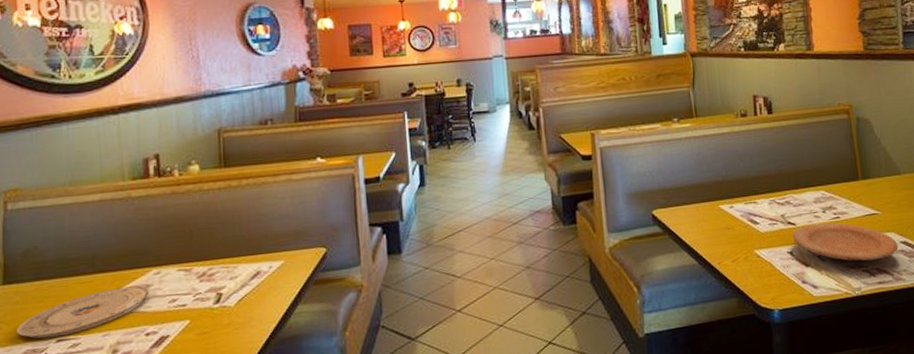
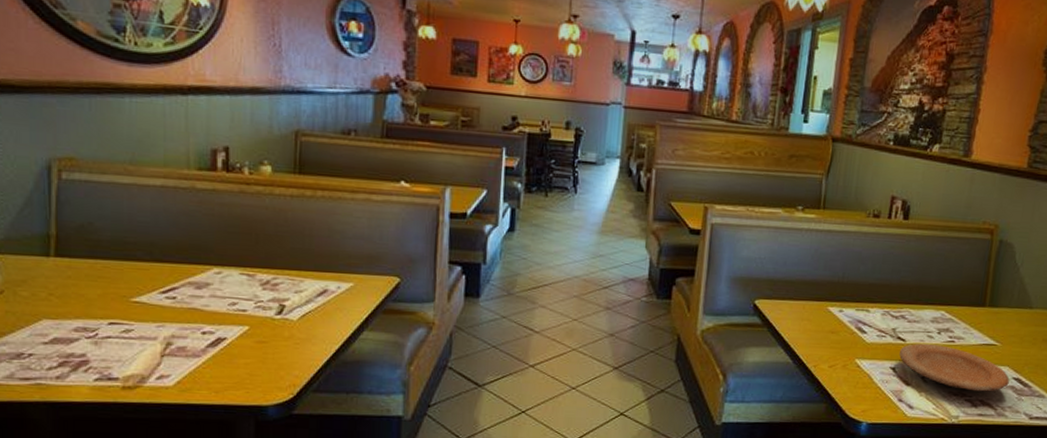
plate: present [17,286,149,339] -> none [68,280,209,320]

